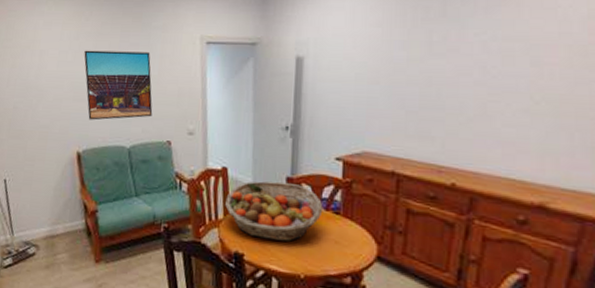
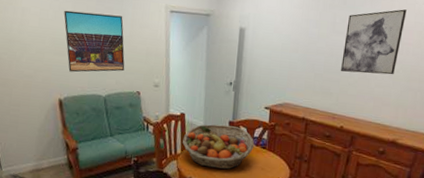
wall art: none [446,16,544,109] -> present [341,9,407,75]

